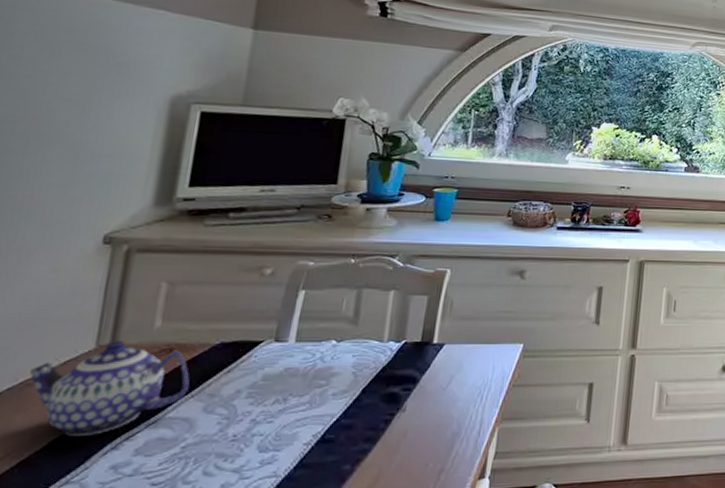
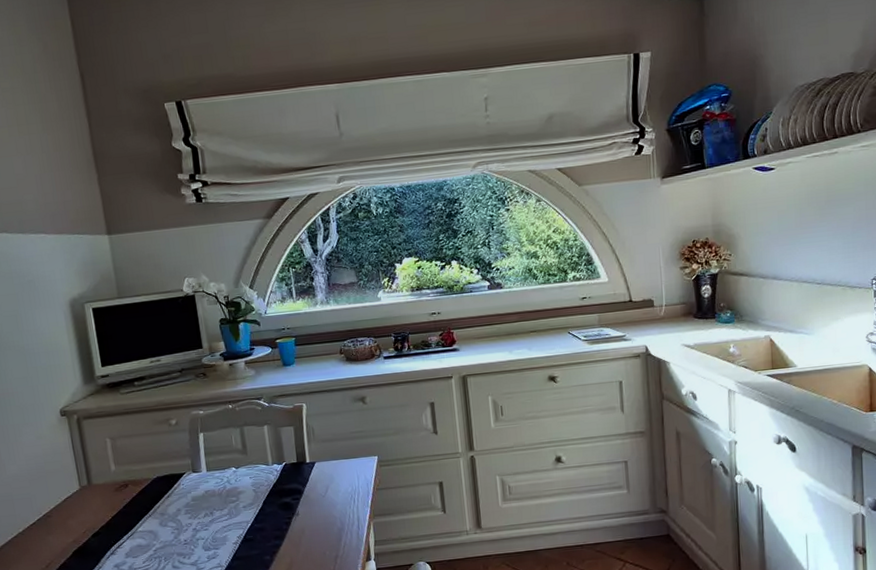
teapot: present [30,340,190,436] -> none [47,482,146,547]

